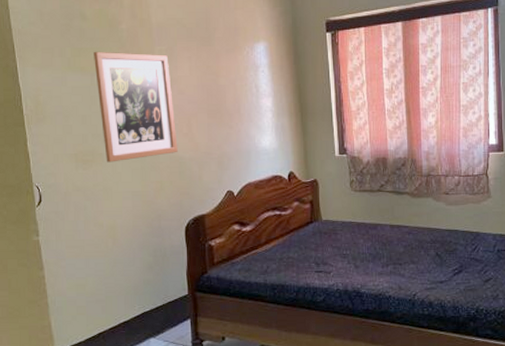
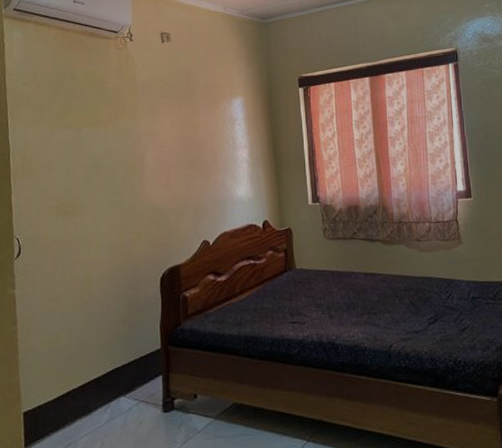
wall art: present [94,51,178,162] -> none [81,108,156,214]

